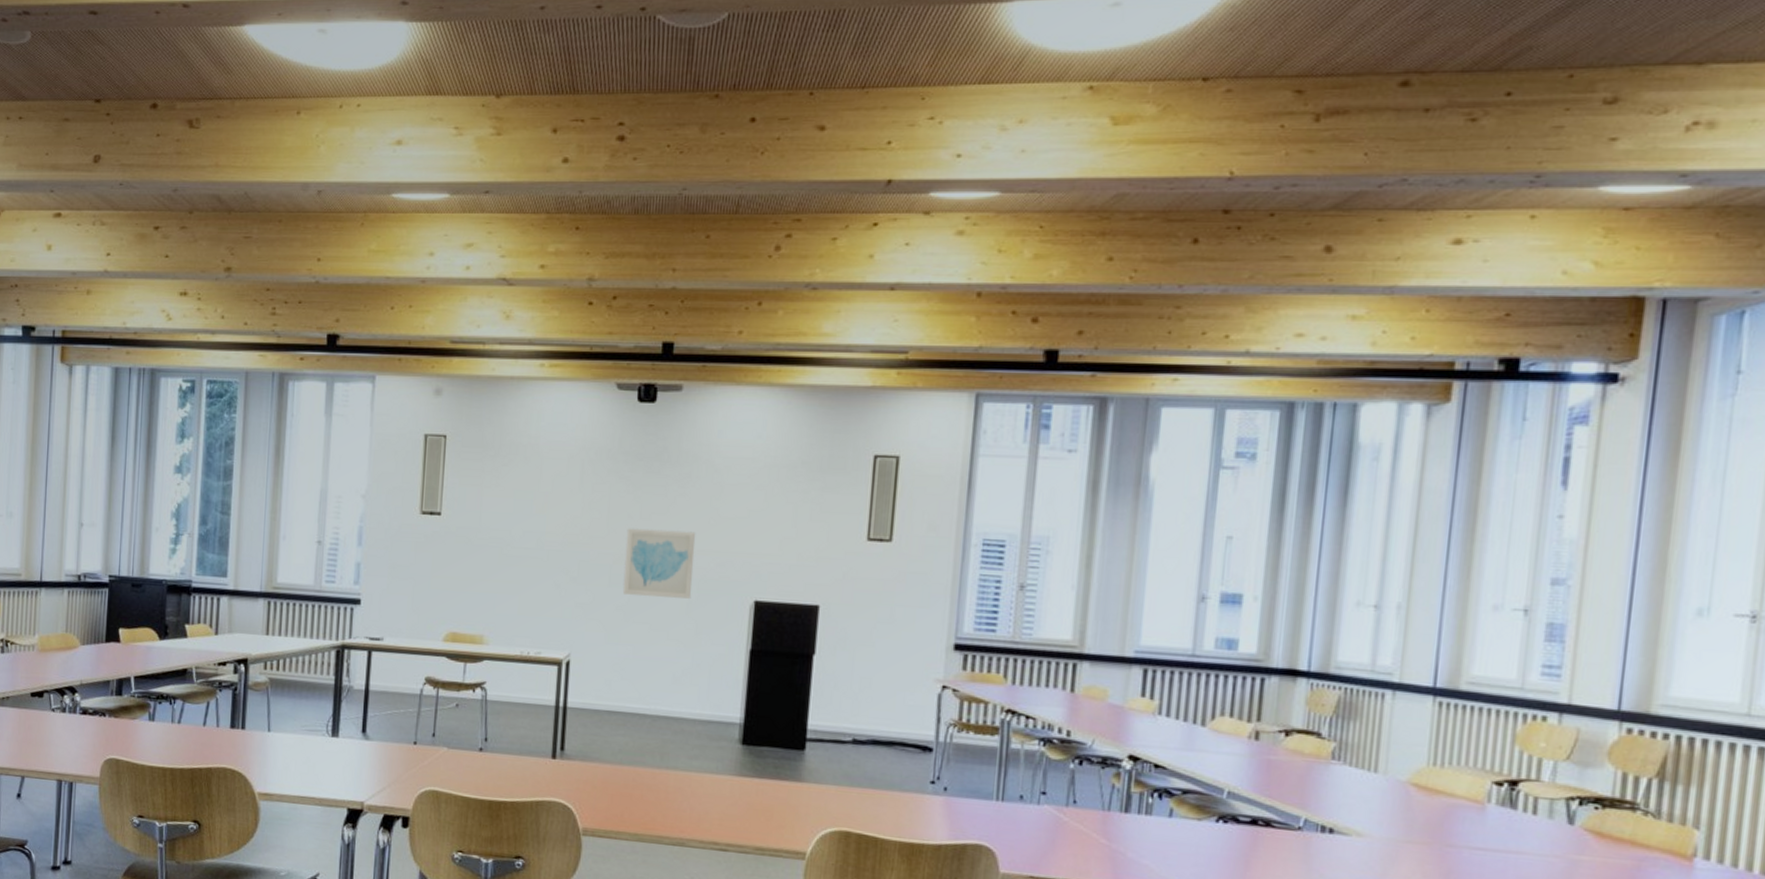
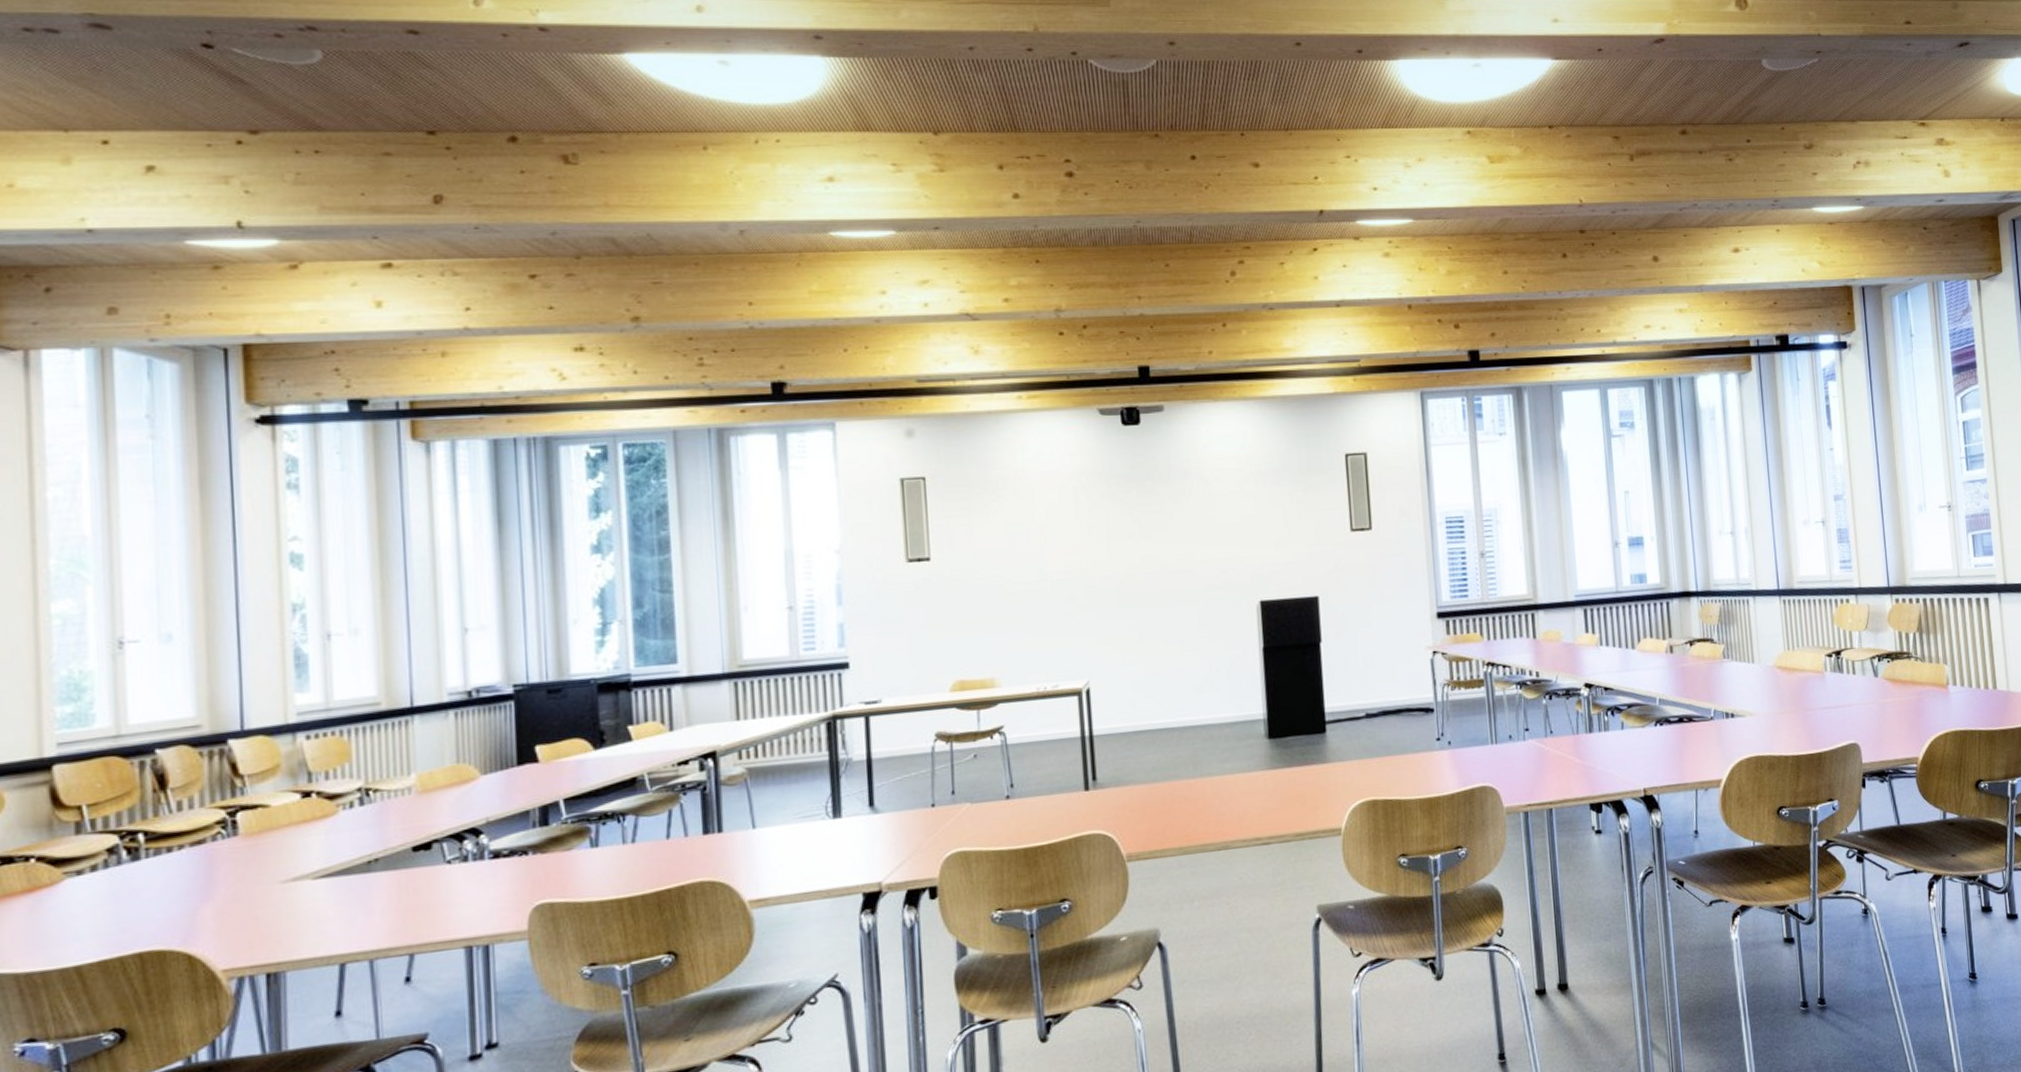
wall art: present [622,528,696,600] -> none [1129,543,1201,615]

